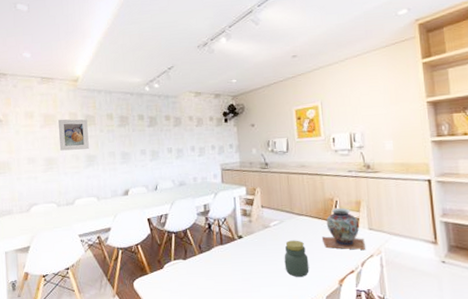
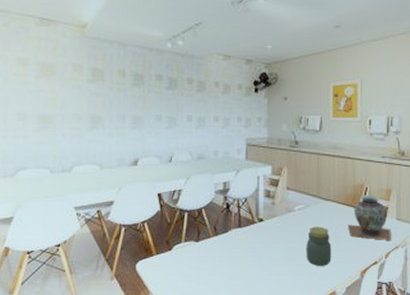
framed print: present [58,119,89,151] -> none [57,70,94,108]

